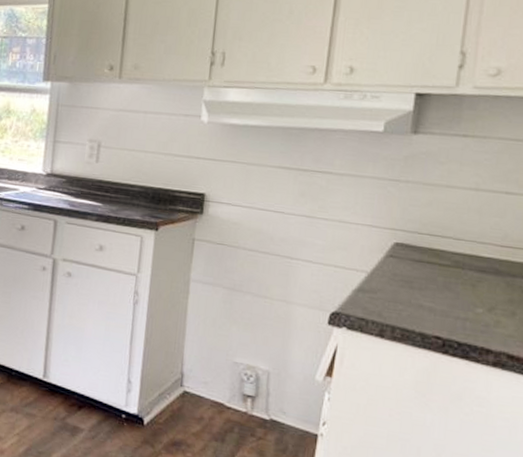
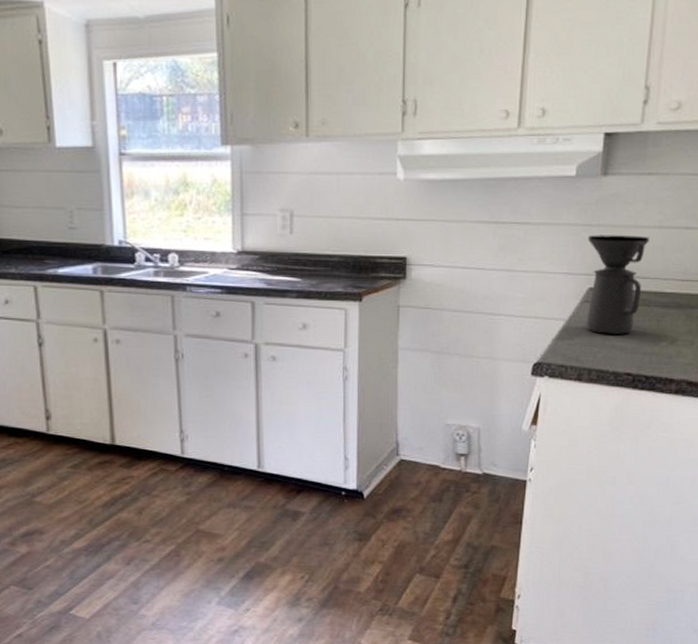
coffee maker: none [390,190,464,295] -> present [586,235,650,334]

